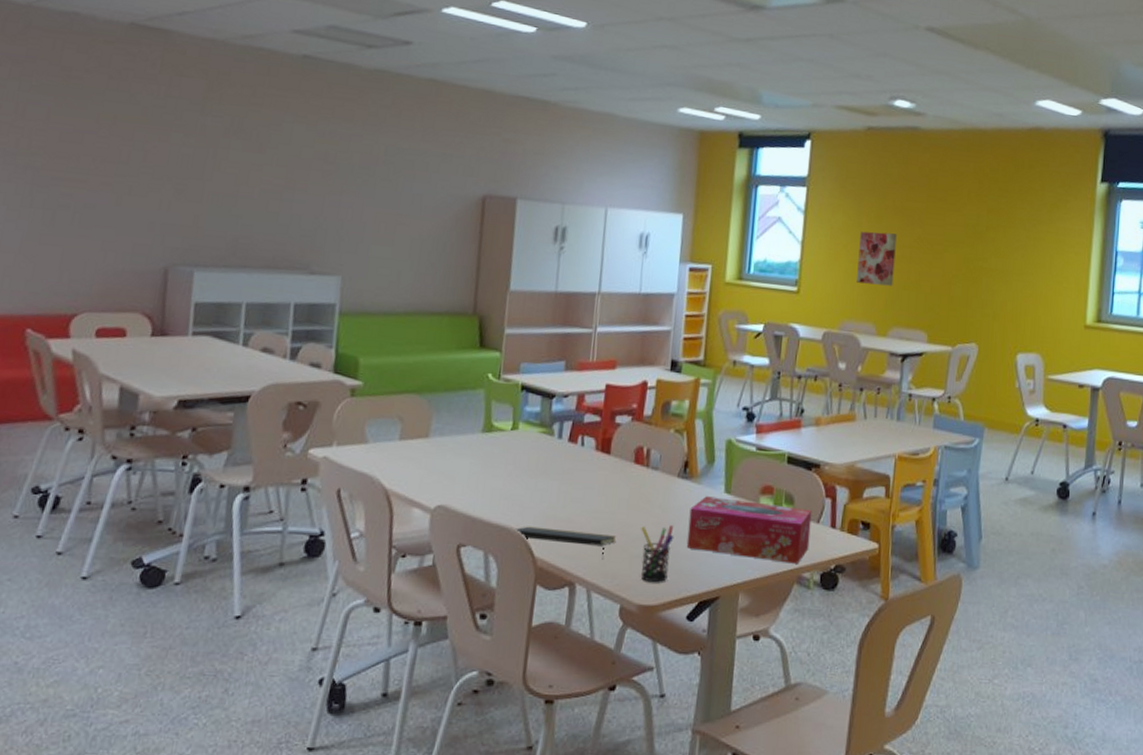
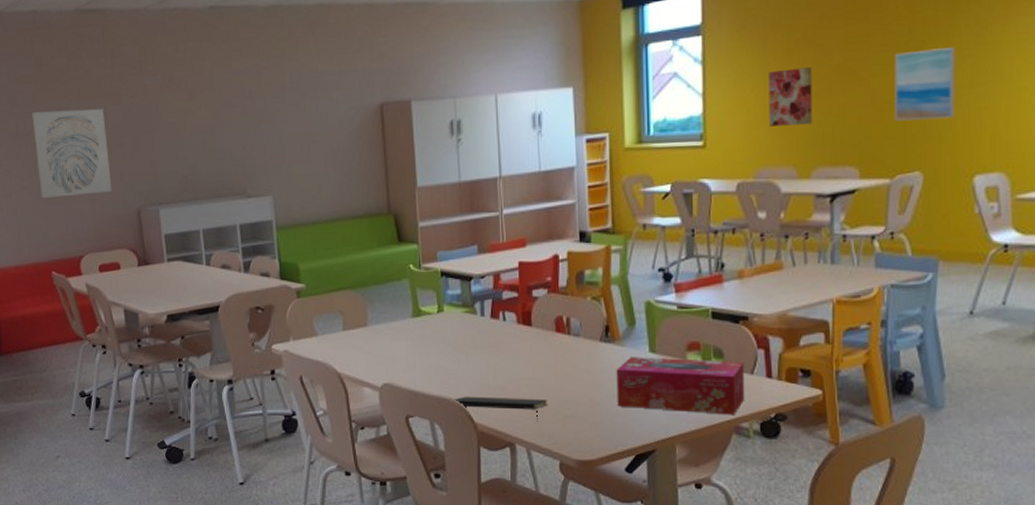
wall art: none [31,130,144,243] -> present [32,108,112,198]
pen holder: present [640,525,674,583] -> none [570,386,604,440]
wall art: none [960,234,1010,300] -> present [894,48,955,121]

